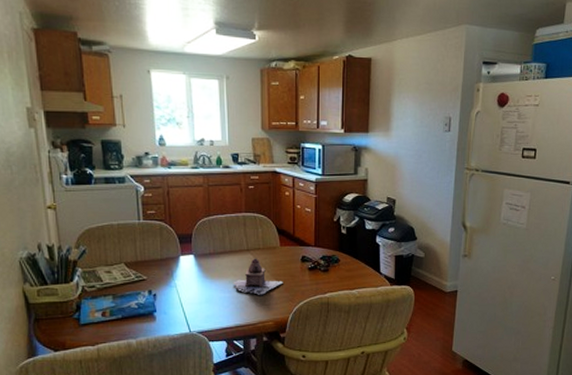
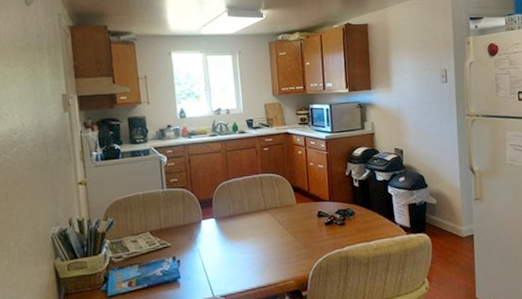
teapot: present [233,258,283,296] -> none [253,217,302,255]

